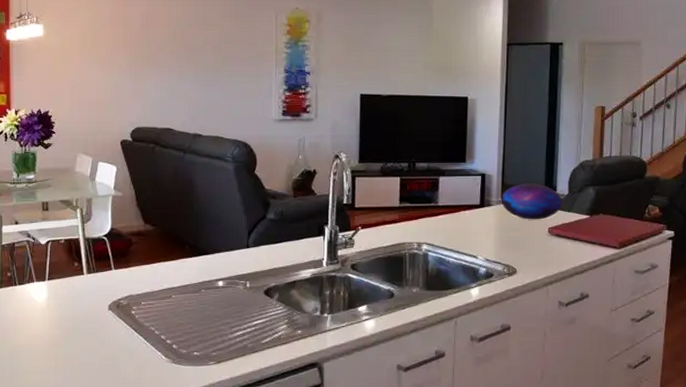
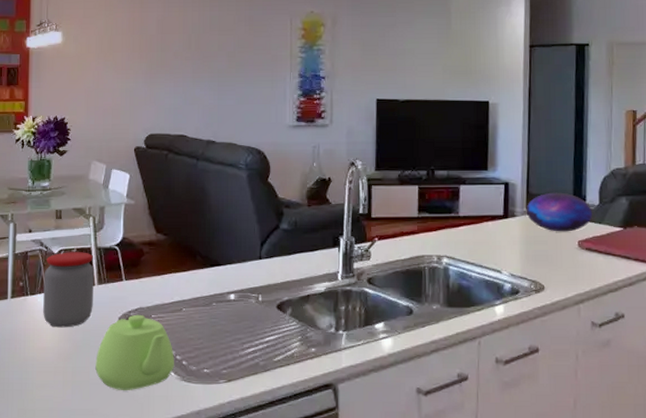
jar: none [32,243,84,316] -> present [43,252,95,328]
teapot: none [86,301,165,375] -> present [95,314,174,391]

